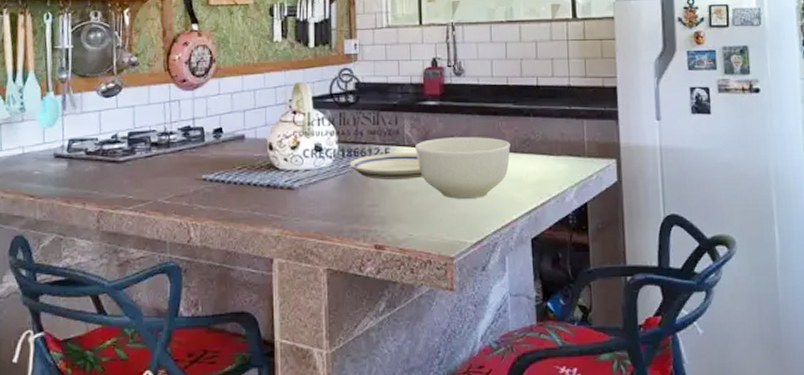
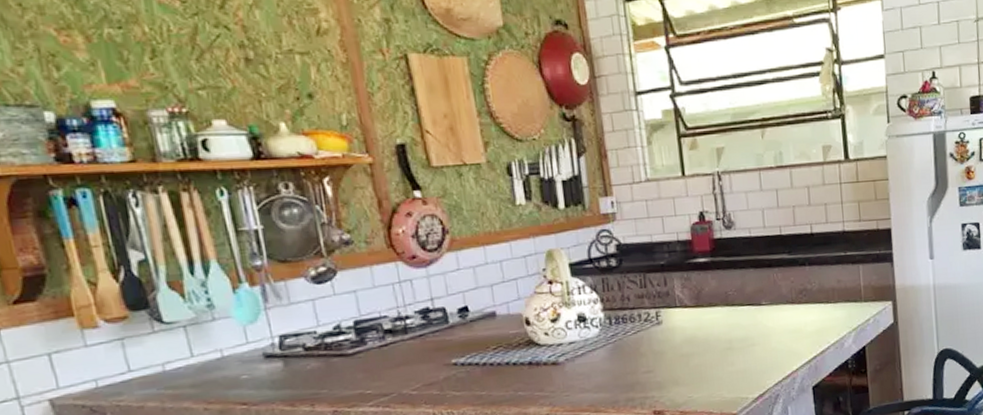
plate: present [349,153,423,179] -> none [618,313,699,345]
bowl: present [416,137,511,199] -> none [688,290,788,357]

